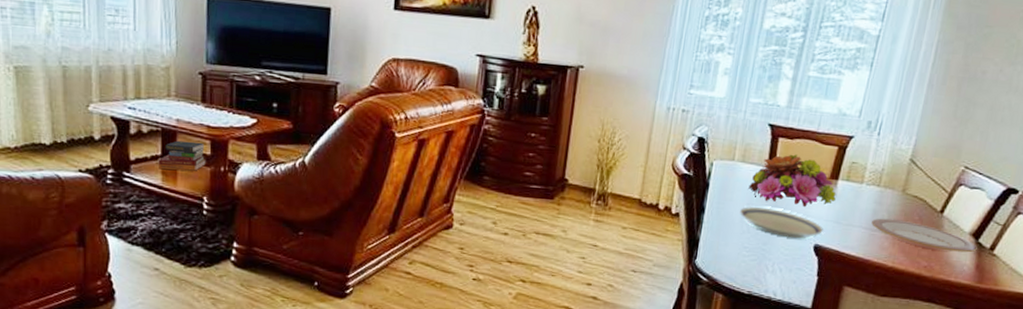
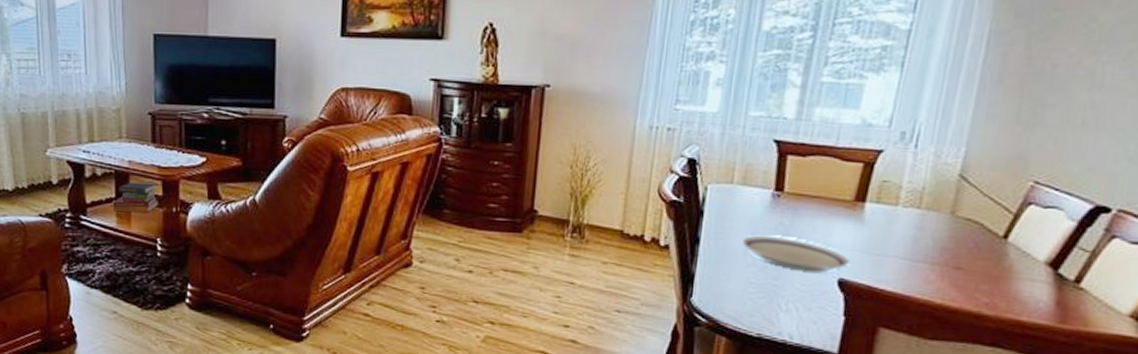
flower bouquet: present [748,154,836,208] -> none [752,174,864,236]
plate: present [871,218,978,253] -> none [912,246,1057,286]

